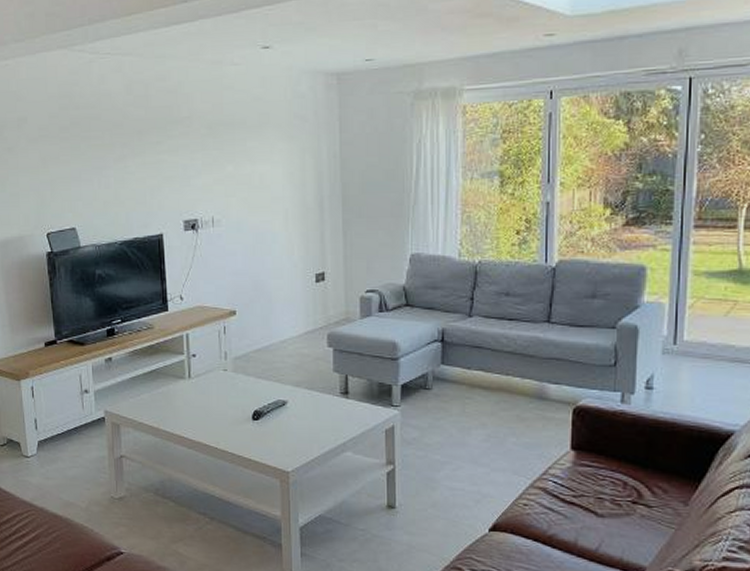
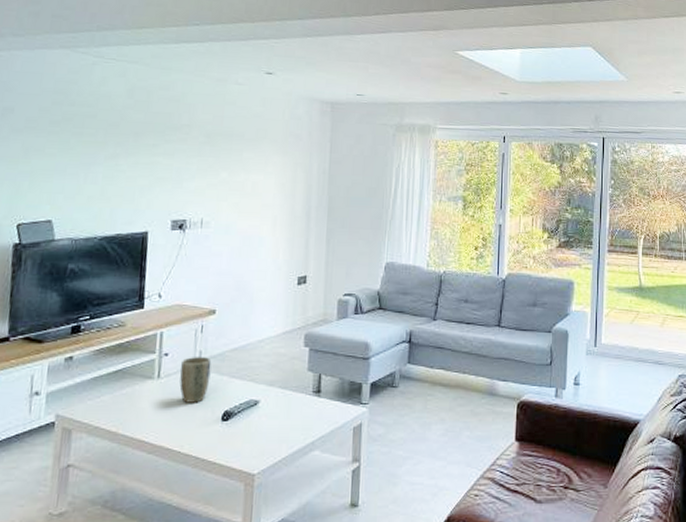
plant pot: none [209,358,237,402] -> present [179,357,212,403]

